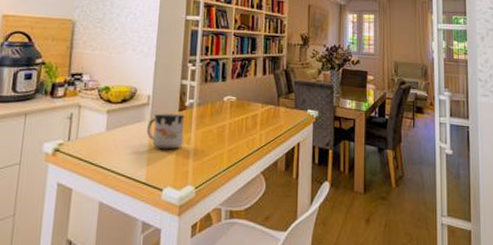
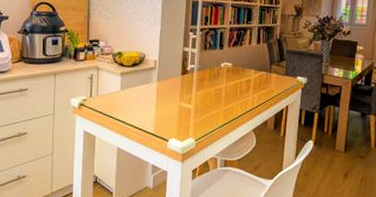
mug: present [147,113,185,149] -> none [154,76,187,107]

